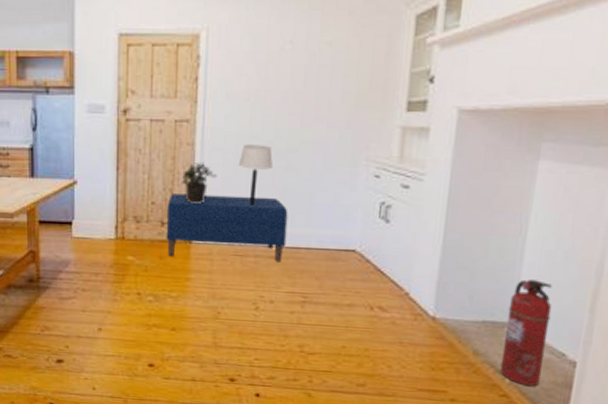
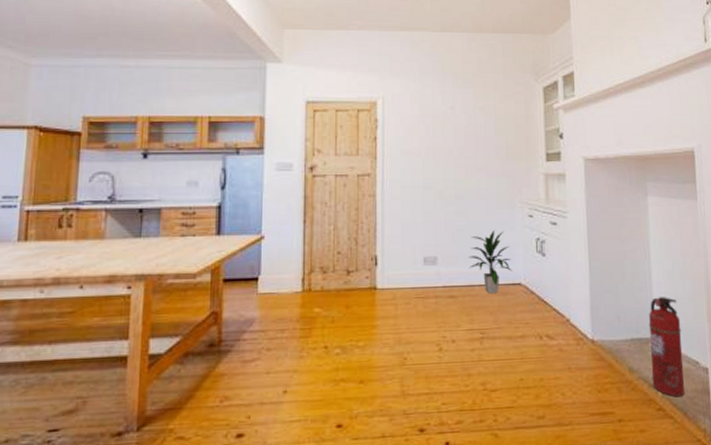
bench: present [166,193,288,263] -> none [352,240,462,305]
potted plant: present [181,162,217,204] -> none [364,211,397,250]
table lamp: present [238,144,273,205] -> none [415,193,444,249]
indoor plant: none [295,190,348,259] -> present [468,230,512,294]

